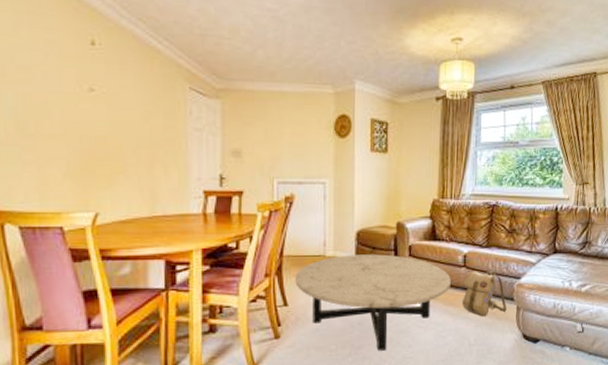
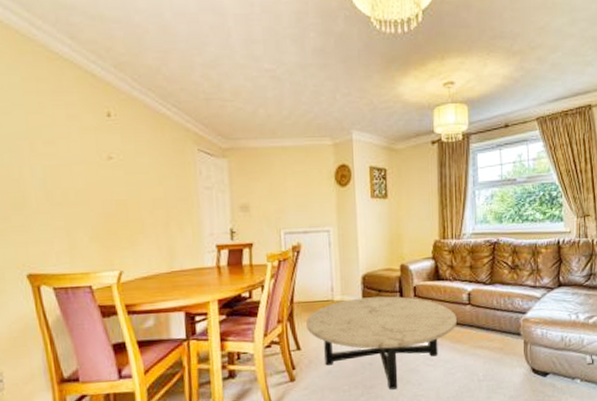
backpack: present [462,270,507,317] -> none [469,307,514,353]

